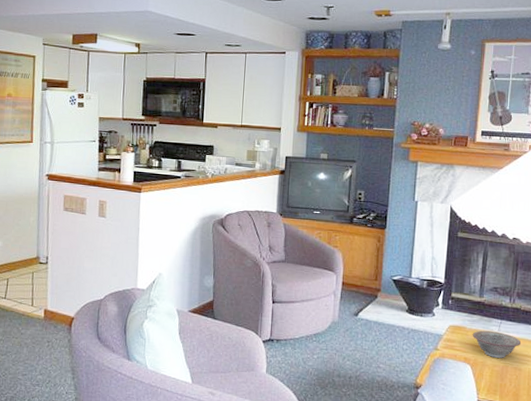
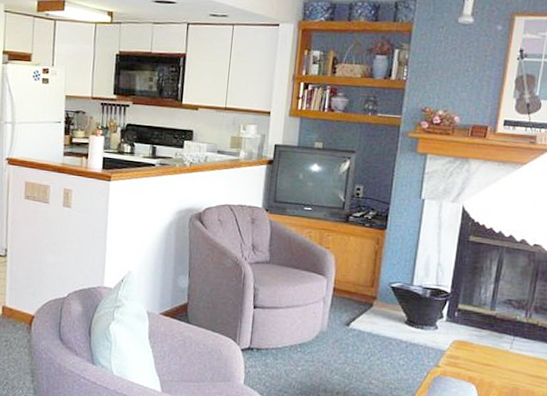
decorative bowl: present [472,330,522,358] -> none [479,347,536,379]

